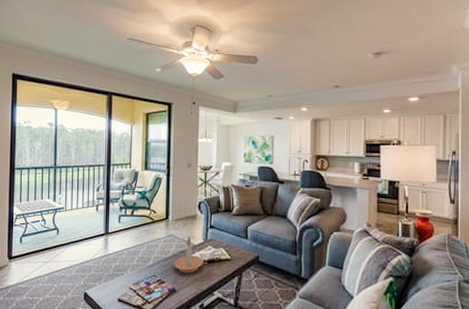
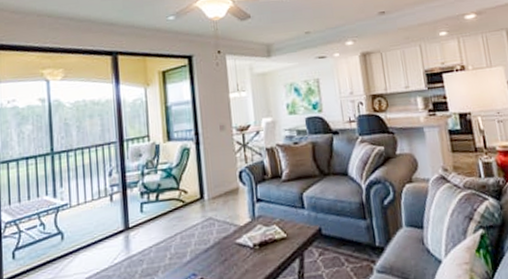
candle holder: present [174,236,204,273] -> none [216,216,254,265]

